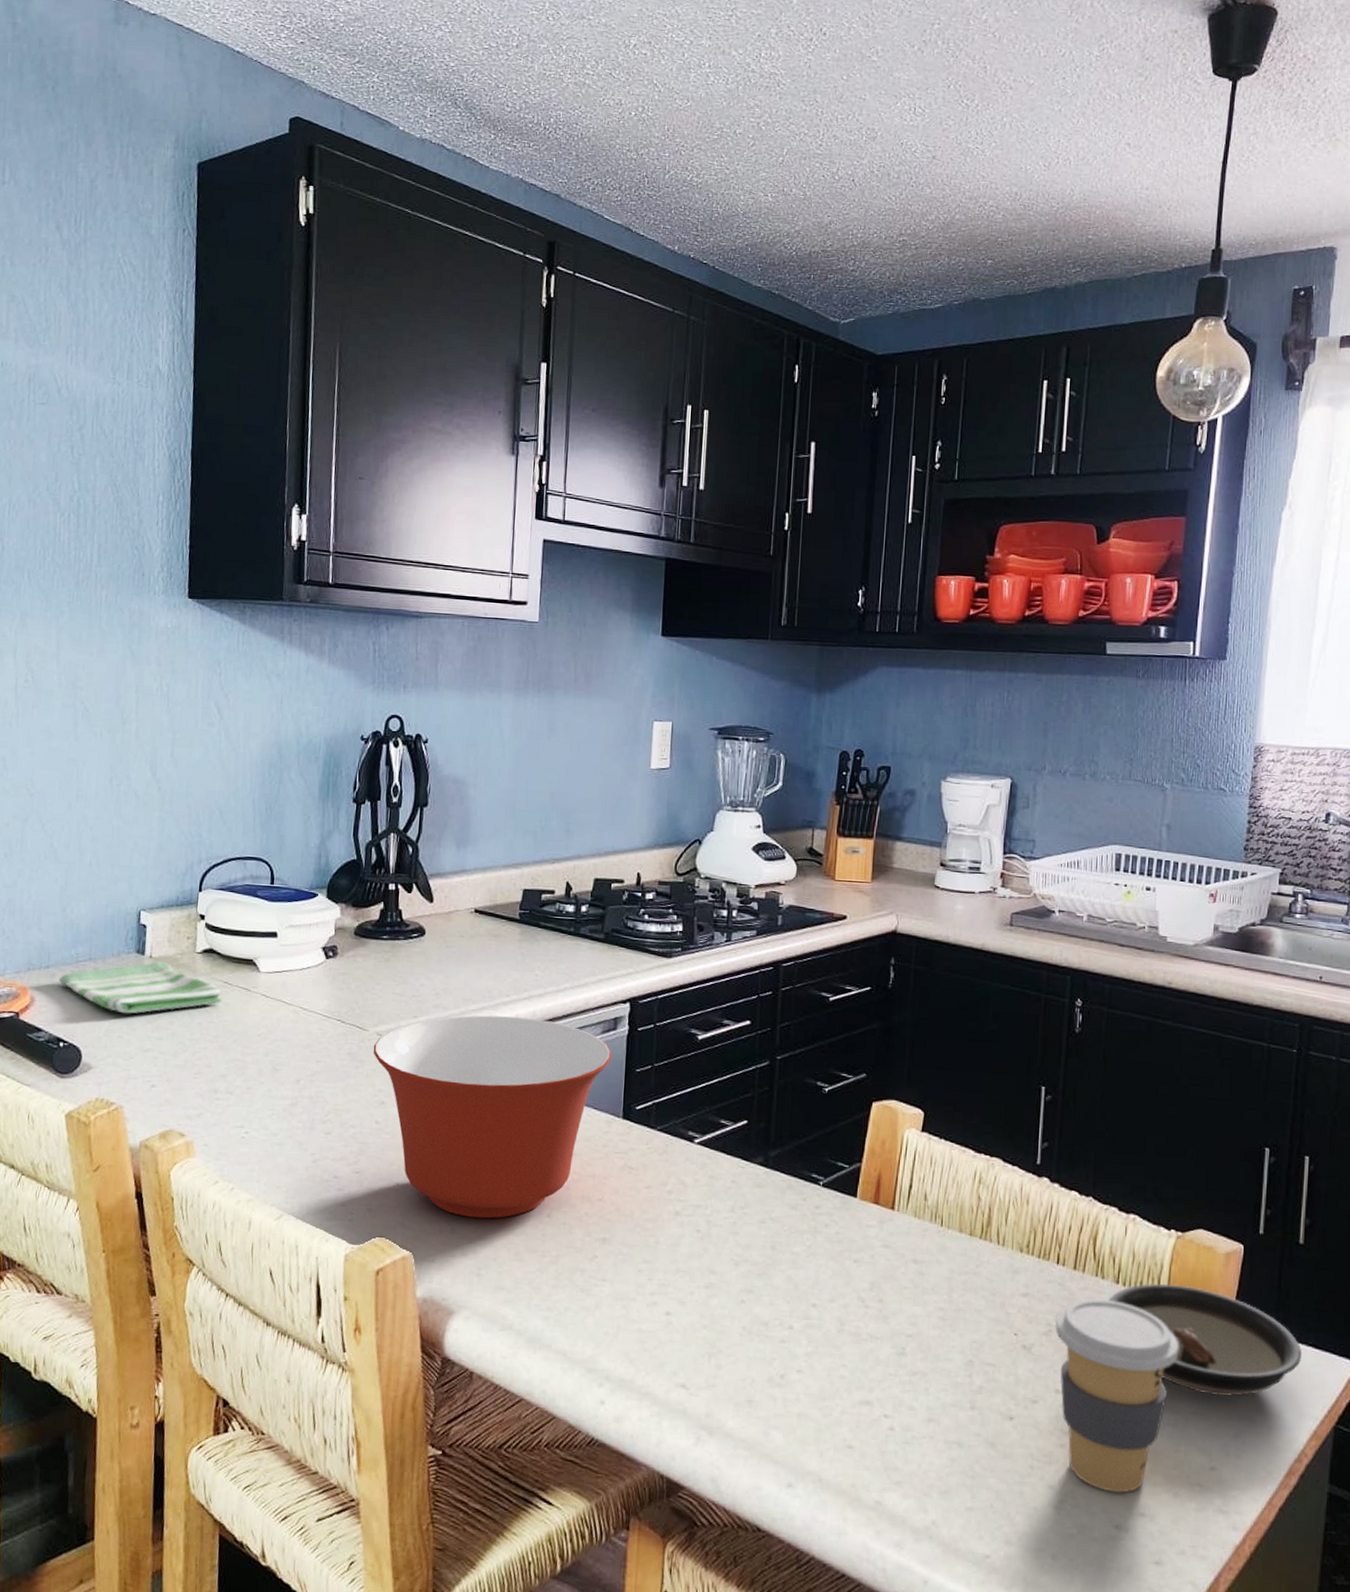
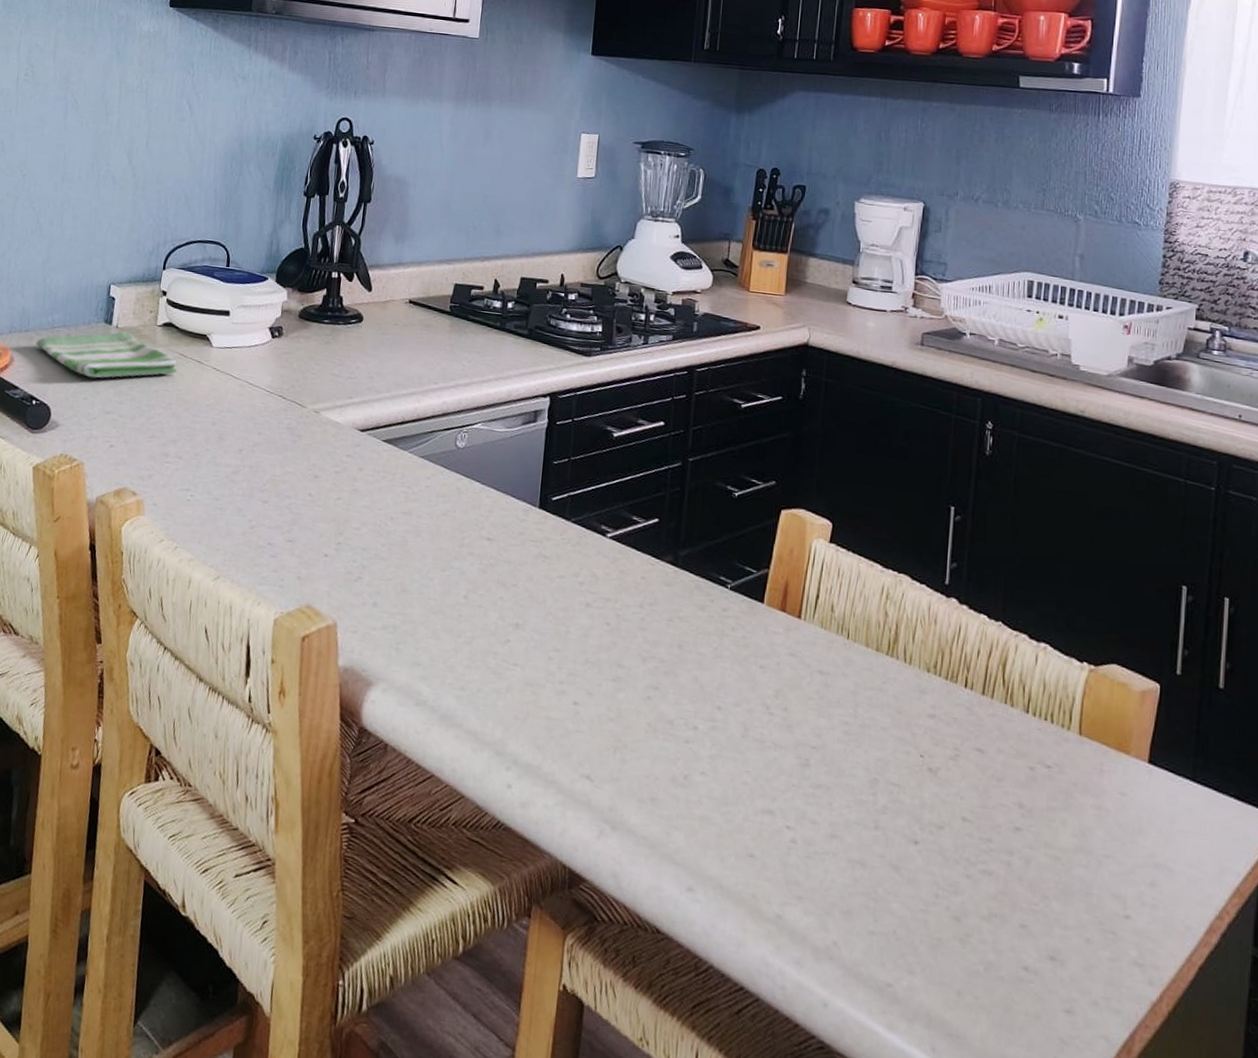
mixing bowl: present [373,1015,612,1219] -> none [310,399,532,596]
coffee cup: present [1055,1298,1179,1493] -> none [963,726,1092,933]
saucer: present [1108,1283,1303,1397] -> none [1017,716,1223,843]

